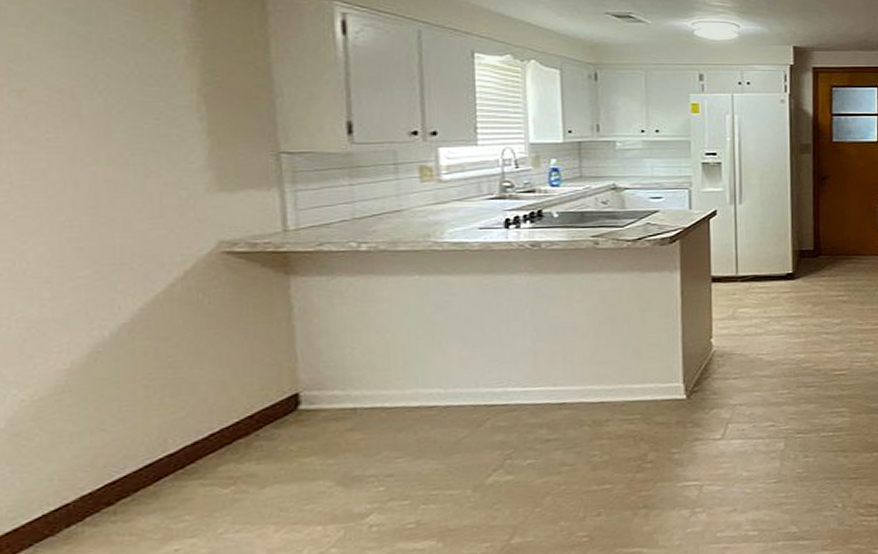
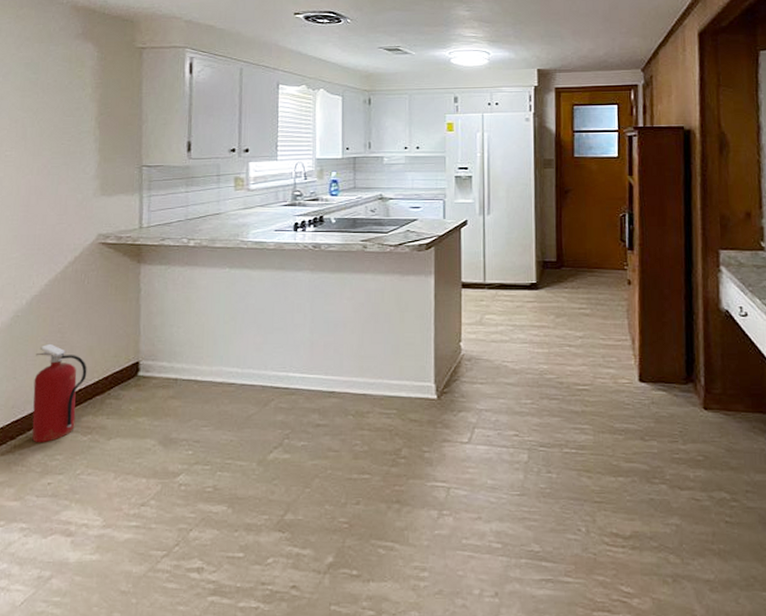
fire extinguisher: none [135,382,220,505] -> present [32,343,87,443]

